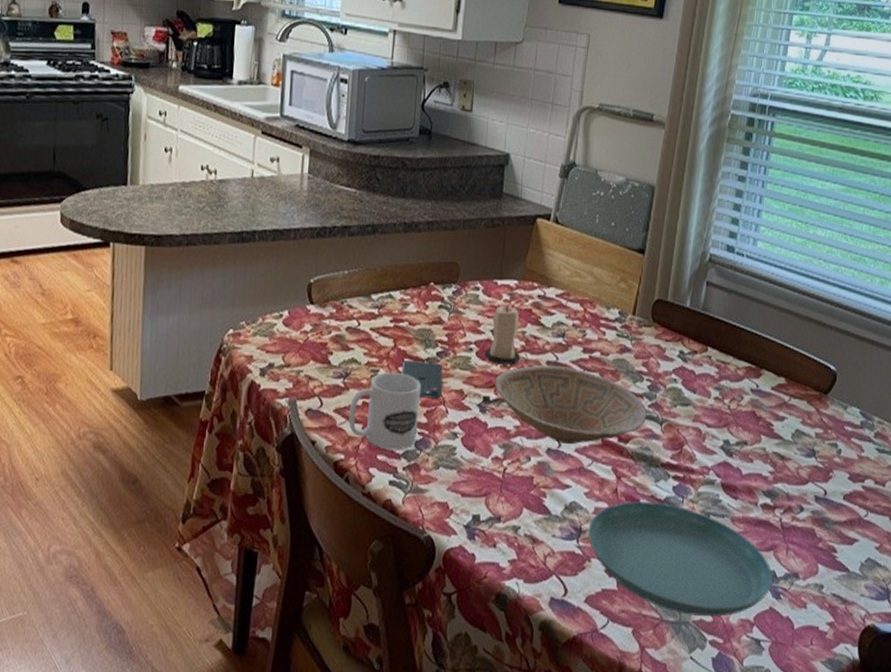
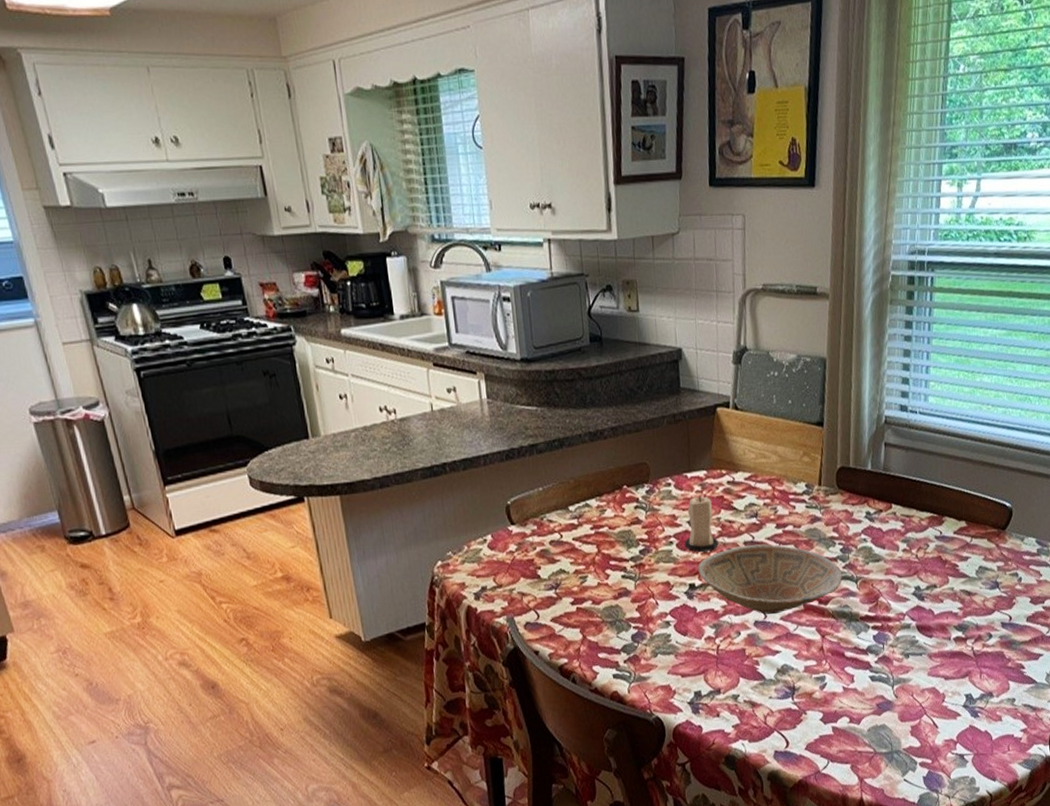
mug: present [348,372,421,451] -> none [565,575,632,648]
smartphone: present [401,360,443,399] -> none [608,560,650,595]
saucer: present [588,501,773,617] -> none [801,652,970,745]

